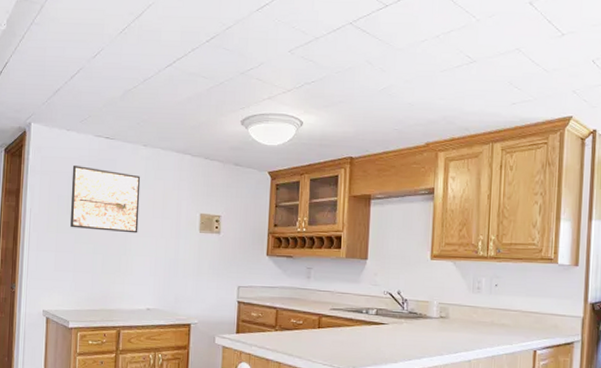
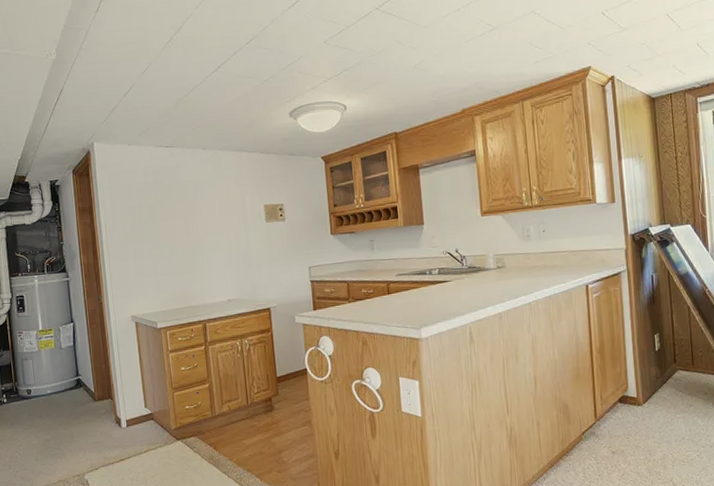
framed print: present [70,164,141,234] -> none [138,176,209,236]

